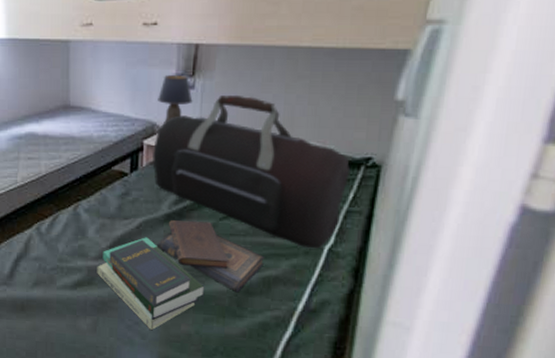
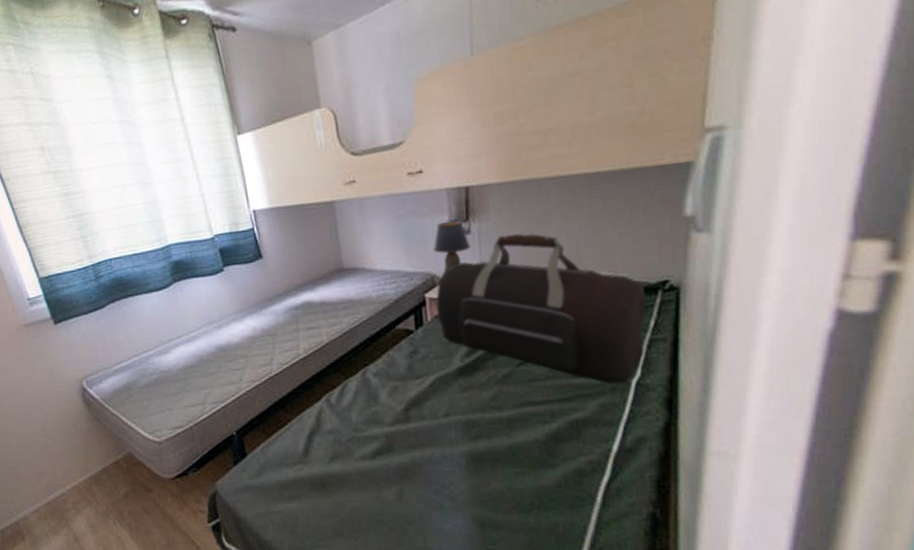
books: present [97,237,203,331] -> none [394,394,510,493]
diary: present [157,220,265,293] -> none [454,370,570,441]

